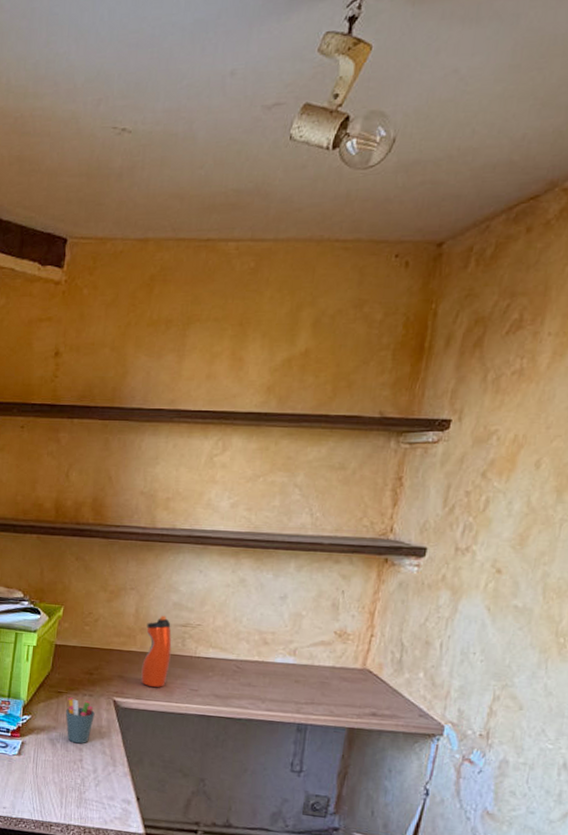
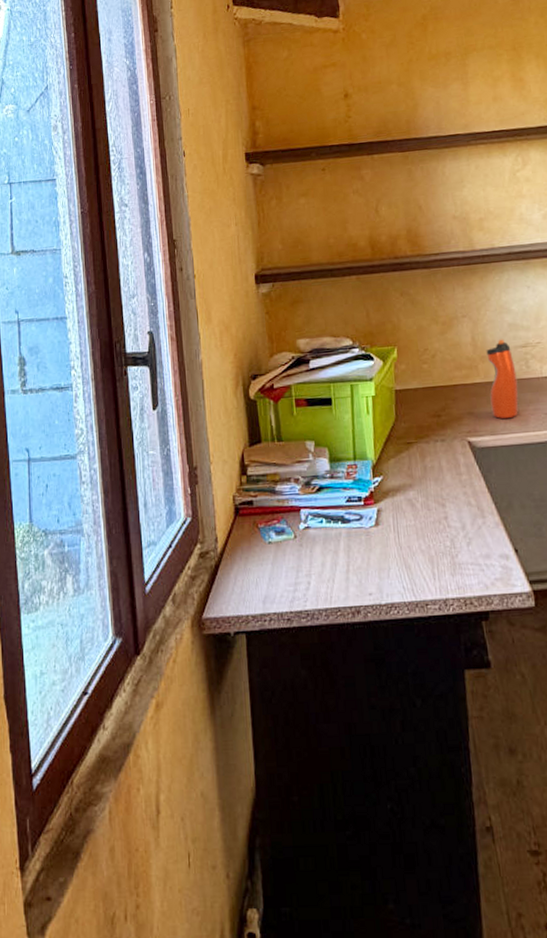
pen holder: present [66,697,95,744] -> none [419,446,452,499]

